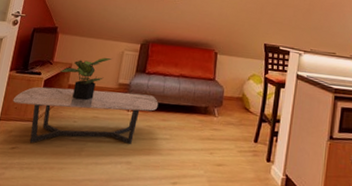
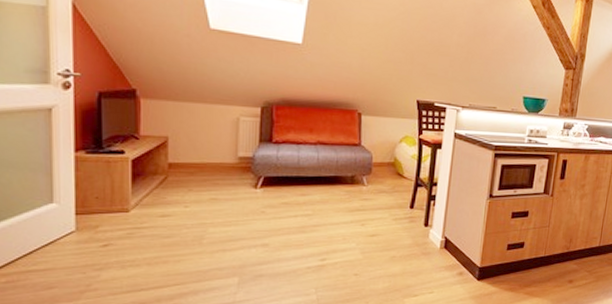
coffee table: present [12,87,159,145] -> none [89,167,294,238]
potted plant: present [61,58,112,101] -> none [153,127,225,181]

